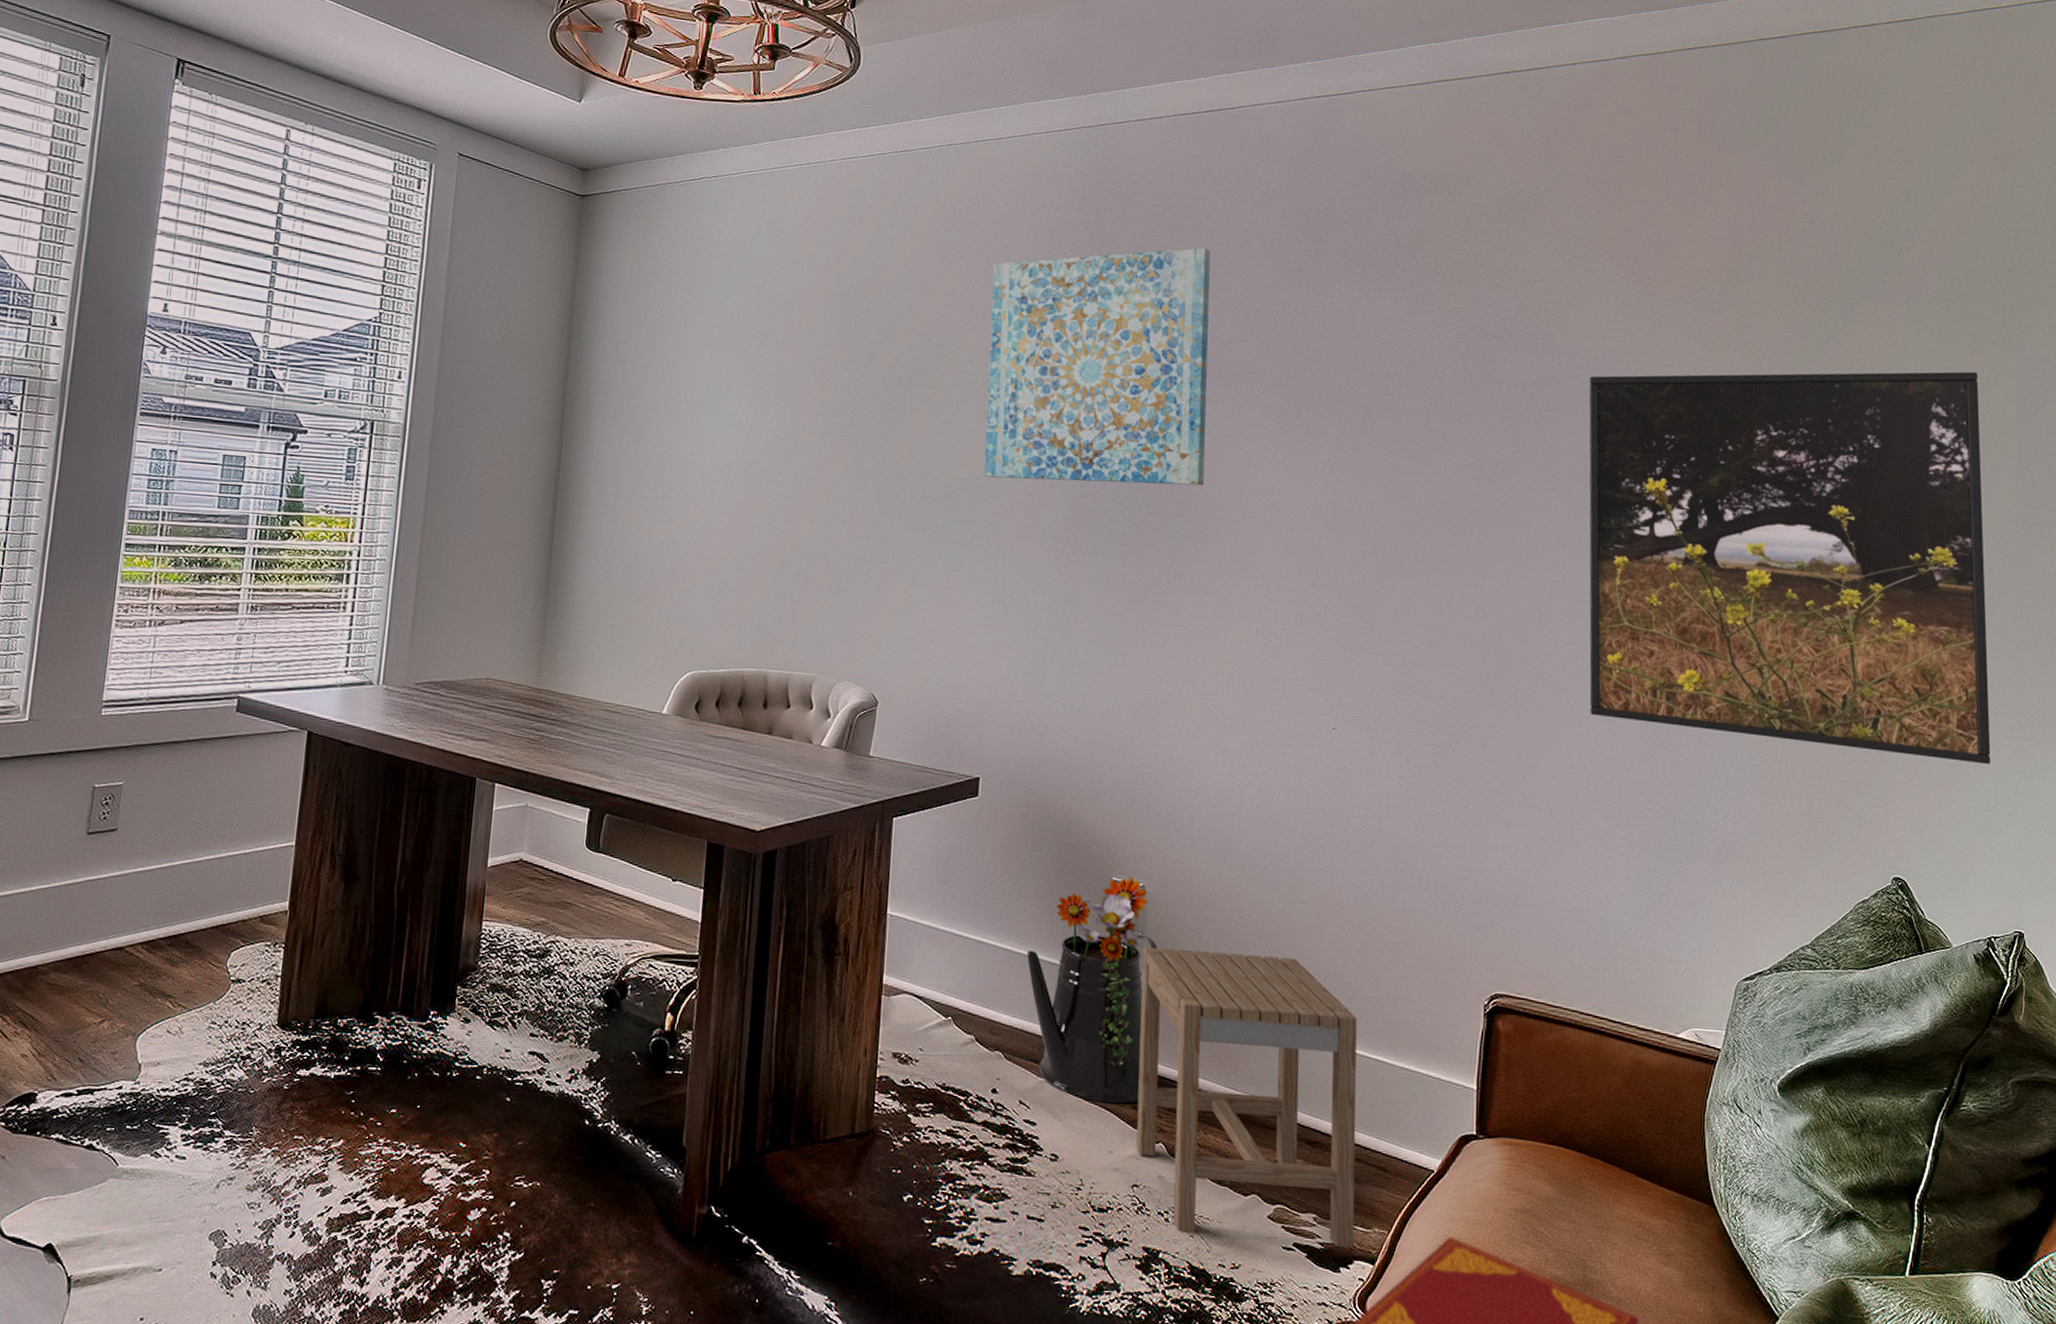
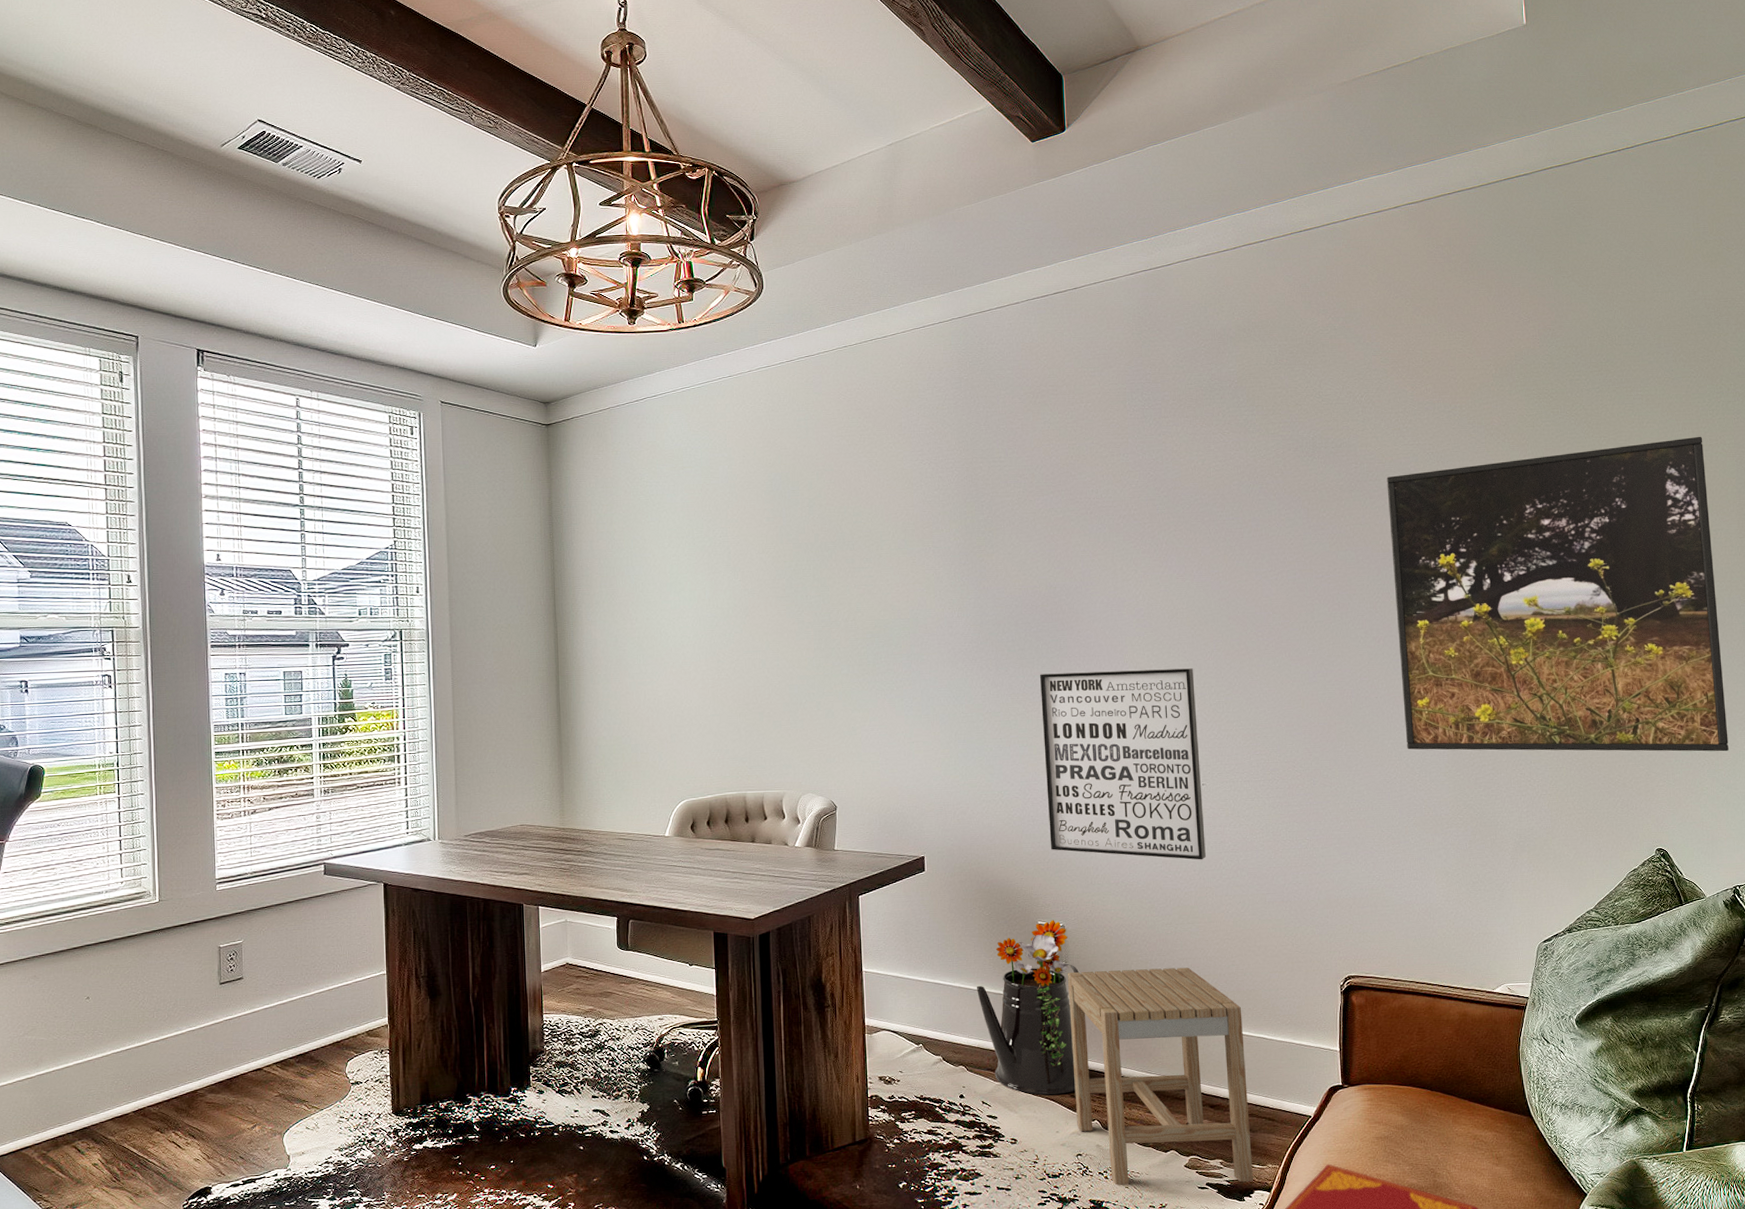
wall art: present [983,247,1211,486] -> none [892,407,1082,616]
wall art: none [1137,567,1334,824] -> present [1040,668,1206,860]

